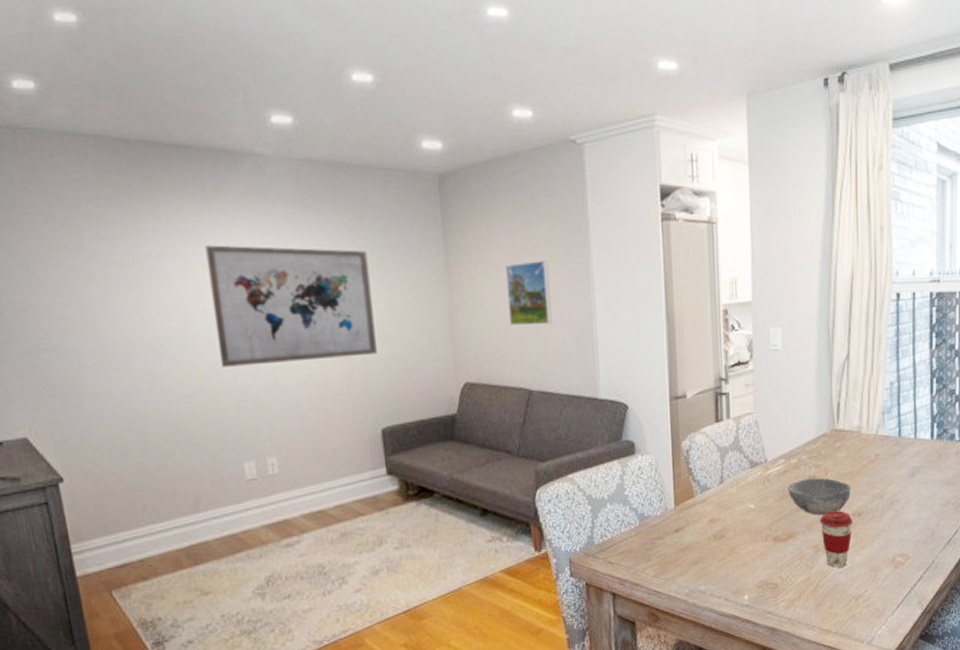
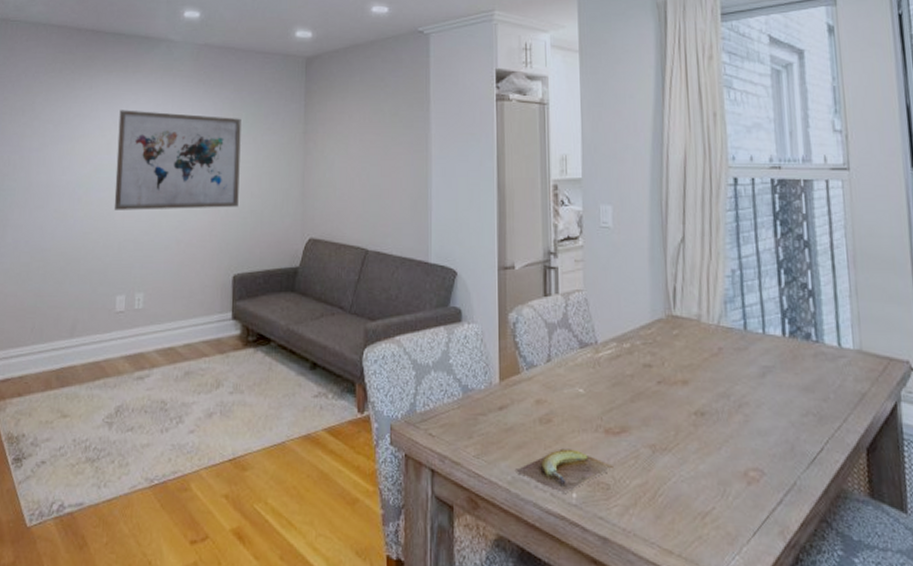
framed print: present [506,260,552,325] -> none [354,132,391,190]
banana: none [691,558,782,597] -> present [514,448,615,493]
bowl: present [788,477,851,515] -> none [620,367,692,410]
coffee cup: present [820,510,853,567] -> none [657,406,695,474]

